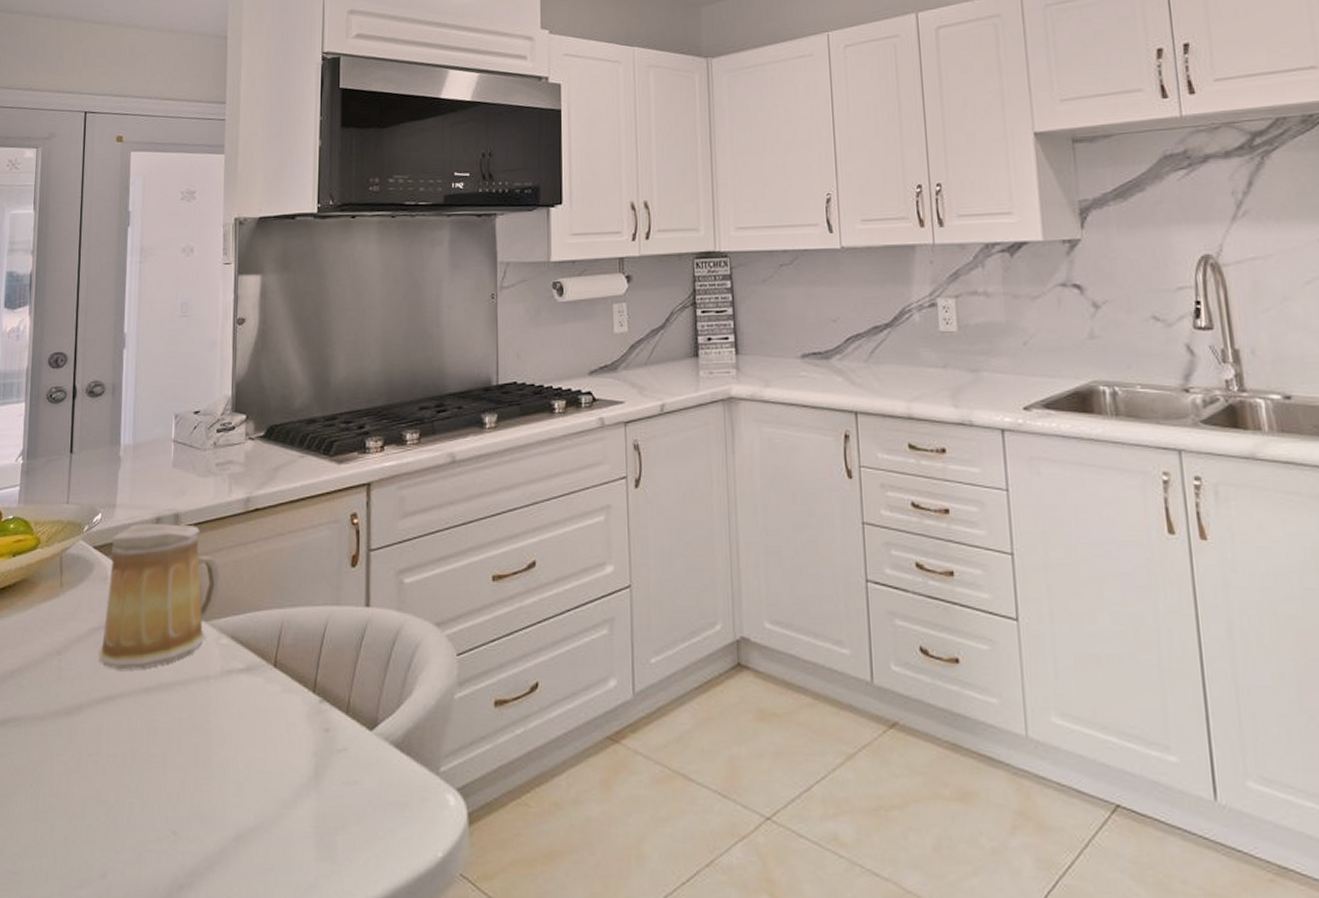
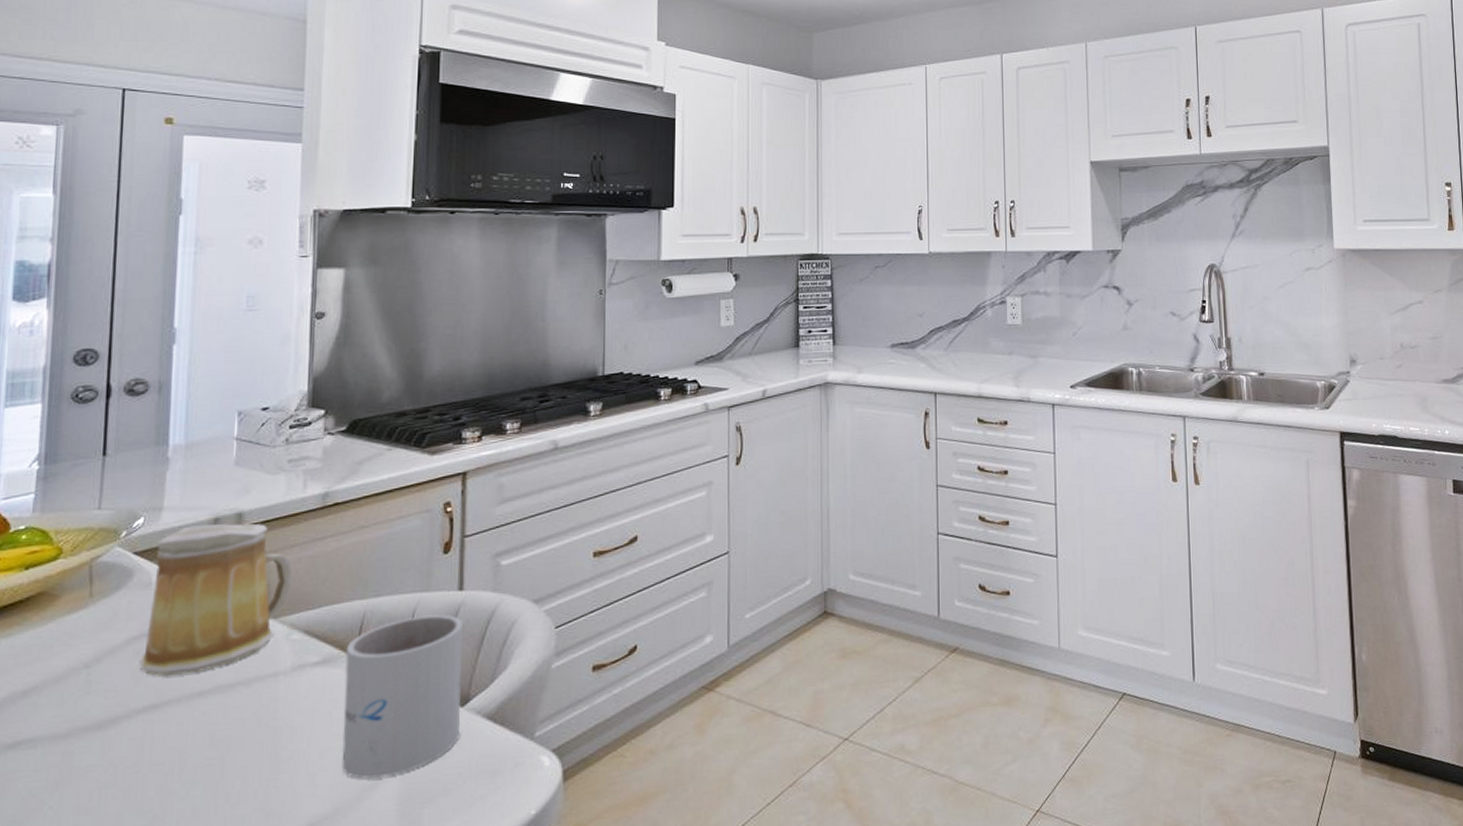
mug: none [264,630,370,796] -> present [341,614,462,779]

